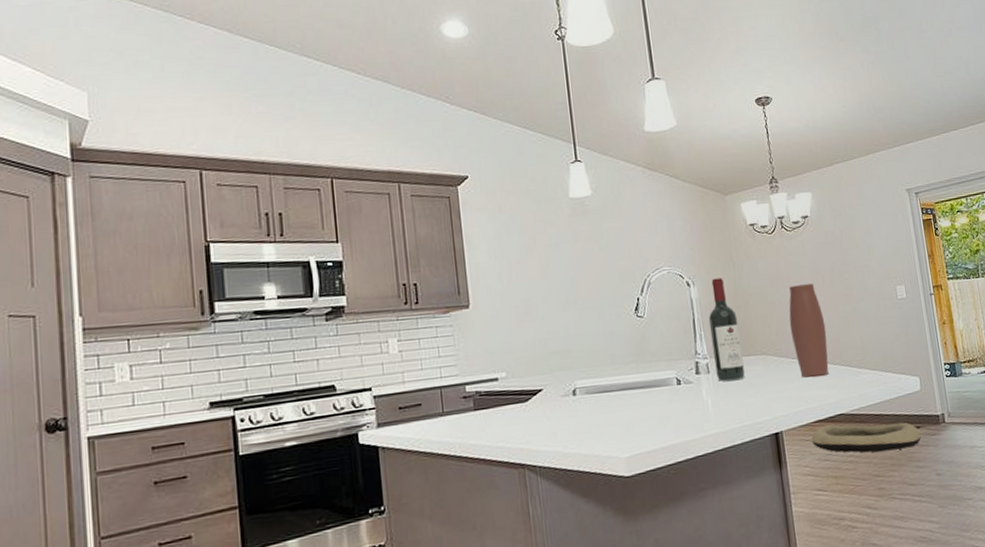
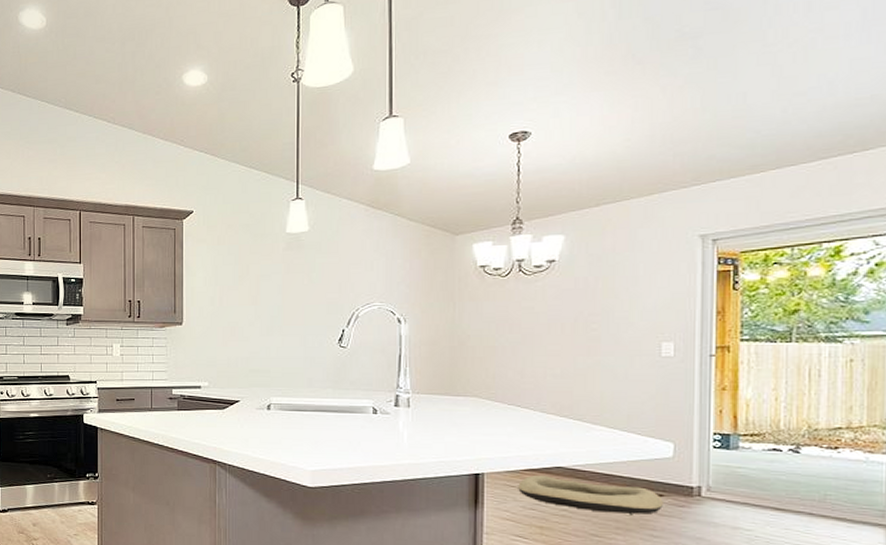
wine bottle: present [708,278,745,381] -> none [416,317,450,418]
vase: present [789,283,829,378] -> none [511,331,557,426]

